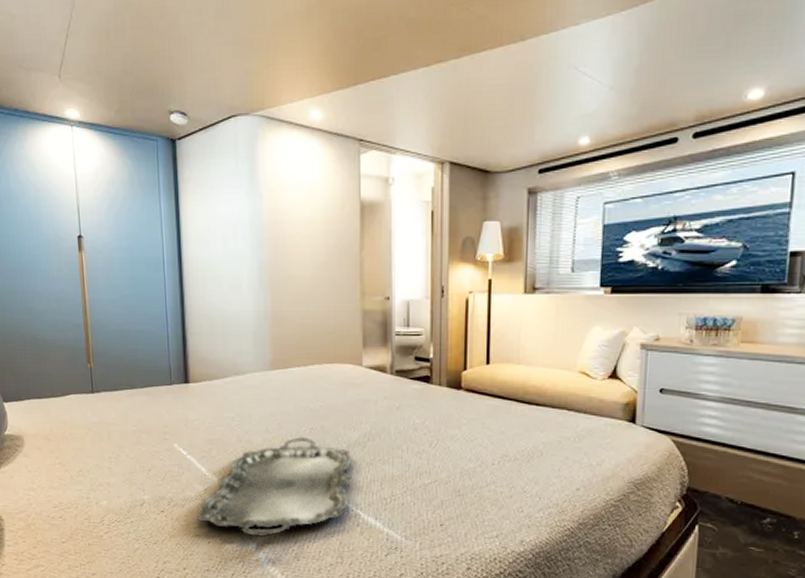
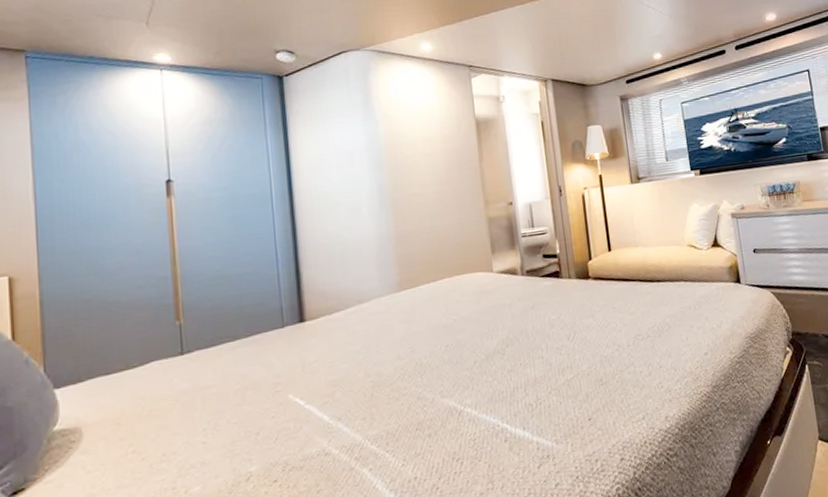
serving tray: present [197,436,352,537] -> none [320,355,495,484]

